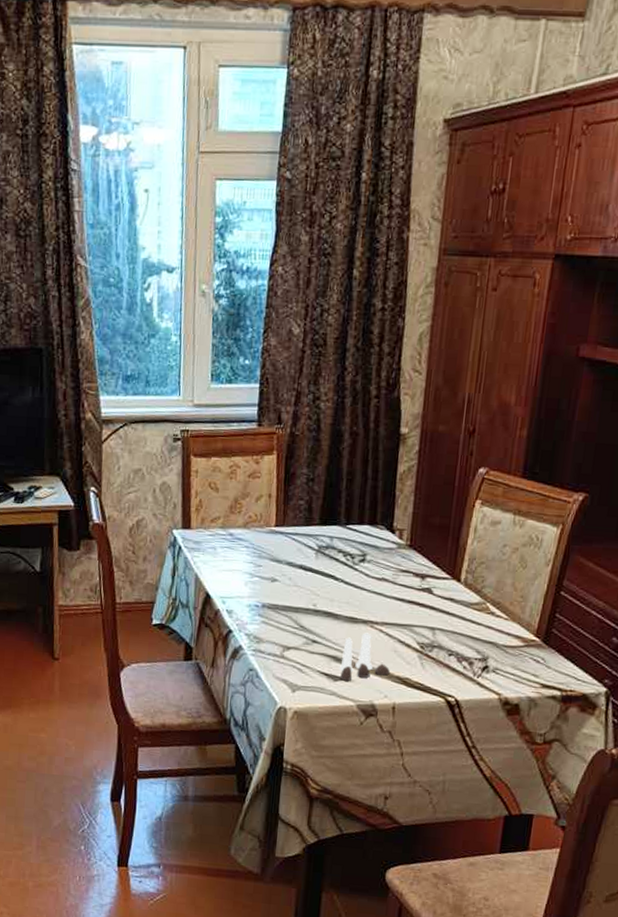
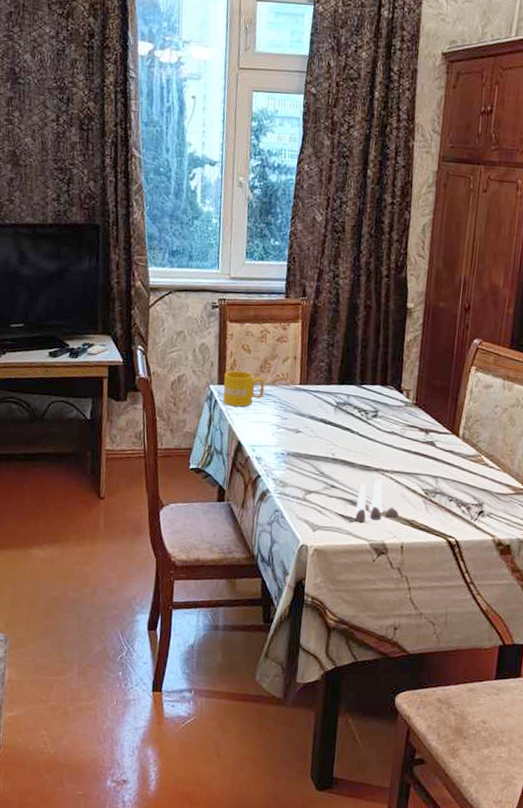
mug: none [188,512,236,554] -> present [223,370,265,407]

